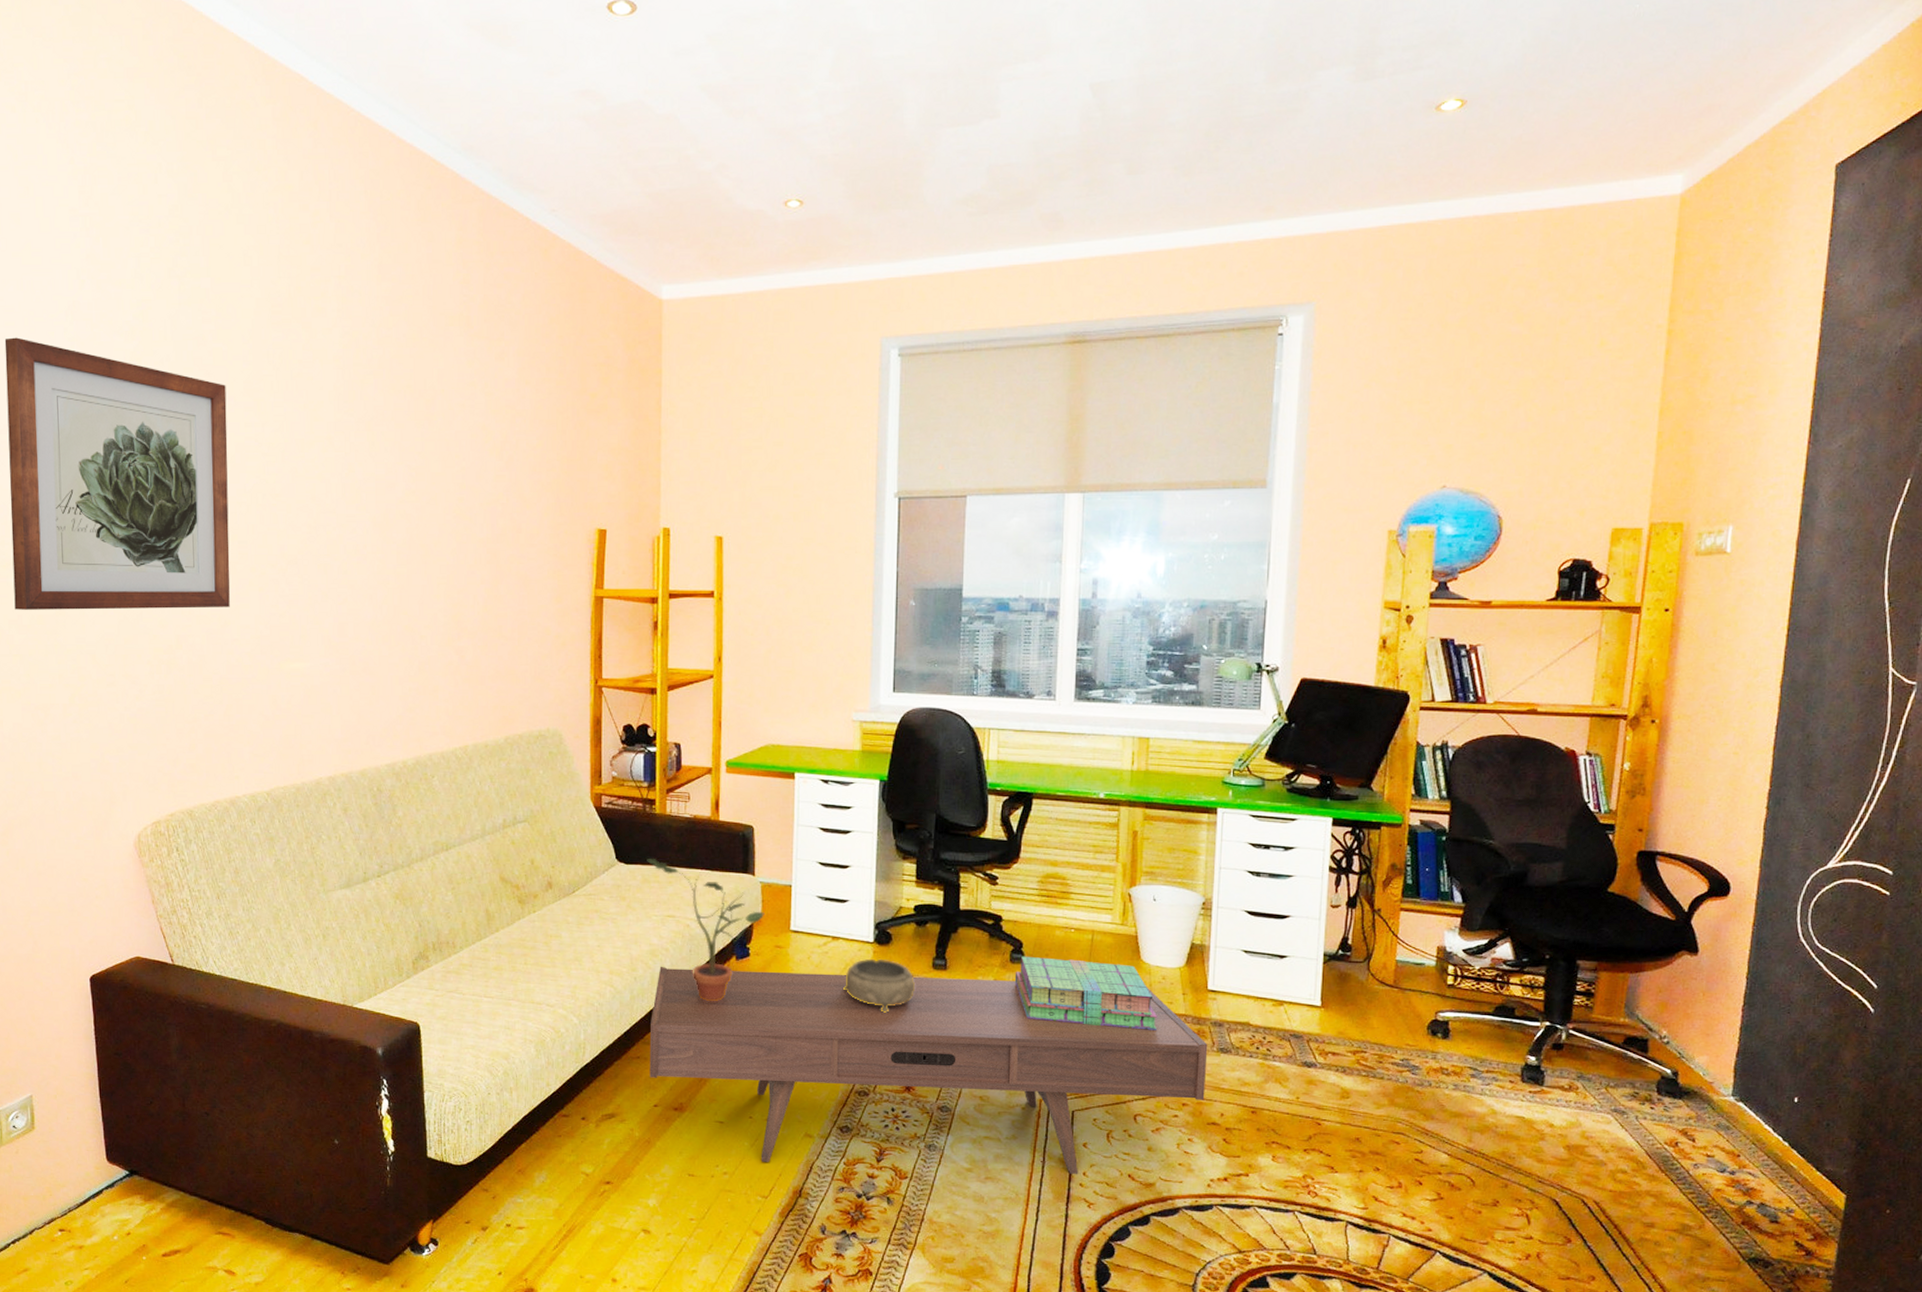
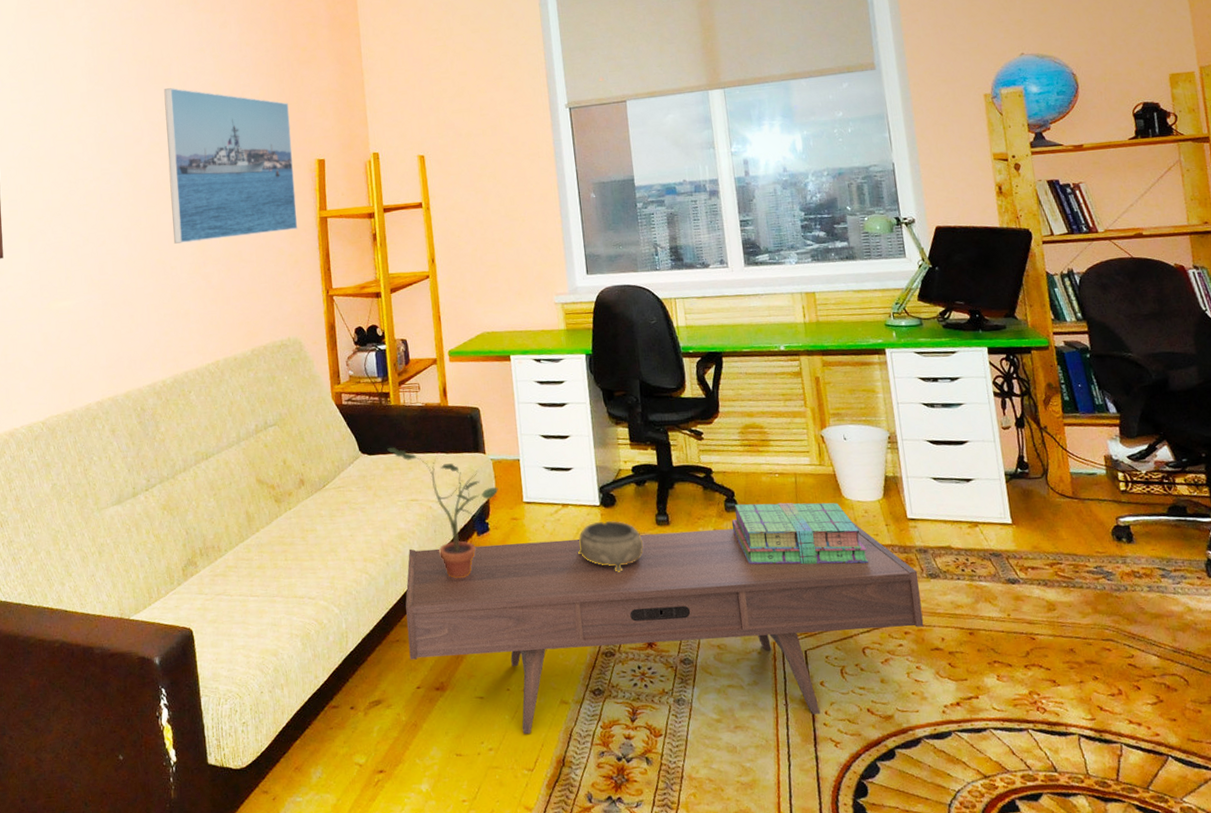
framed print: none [424,427,570,610] -> present [164,88,298,244]

